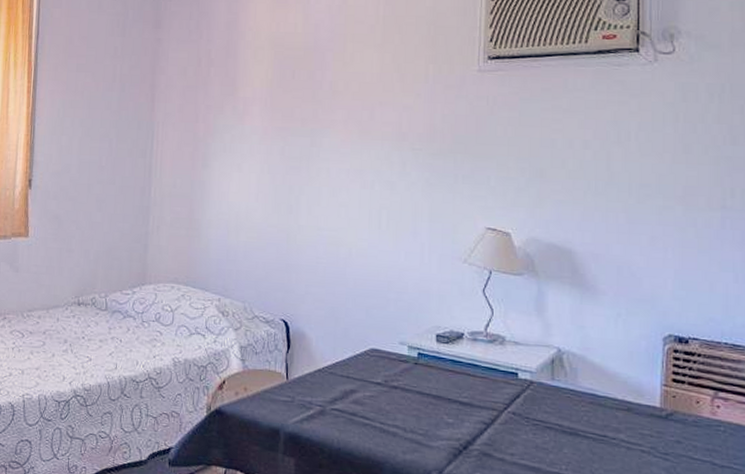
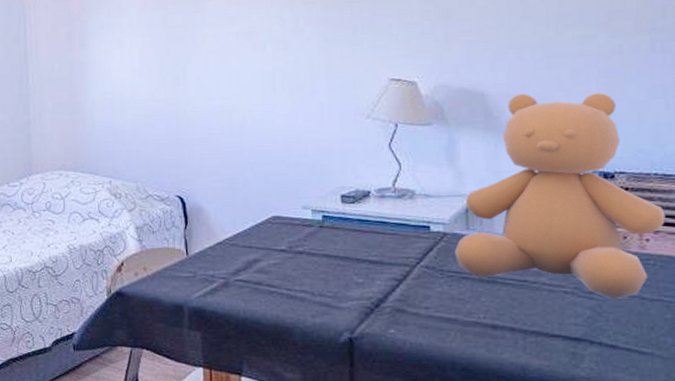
teddy bear: none [540,254,735,463] -> present [455,93,666,300]

